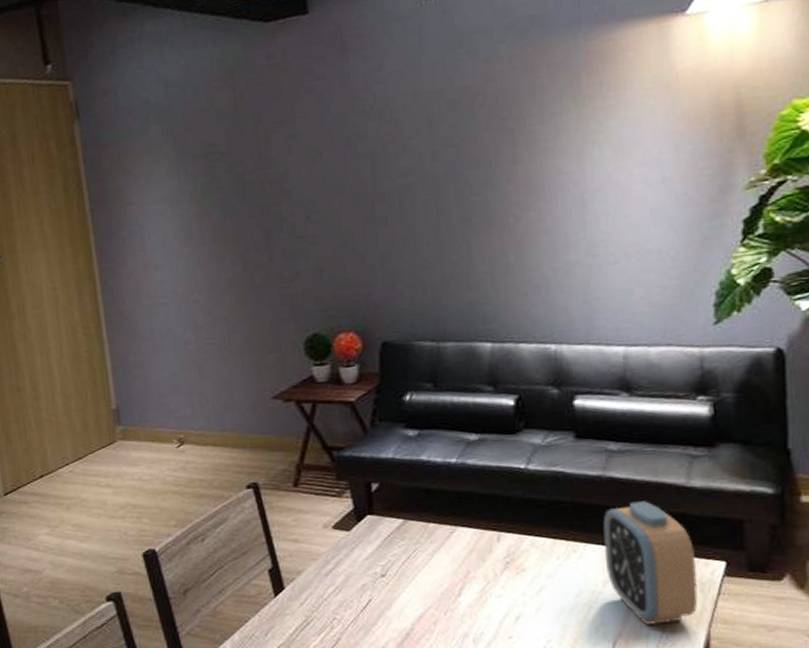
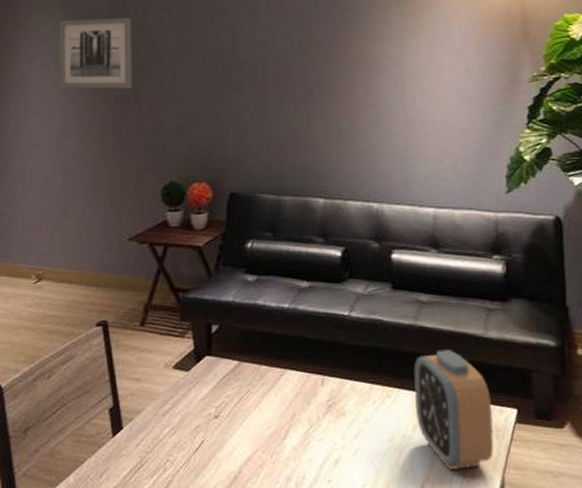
wall art: none [172,151,261,239] -> present [59,18,132,89]

